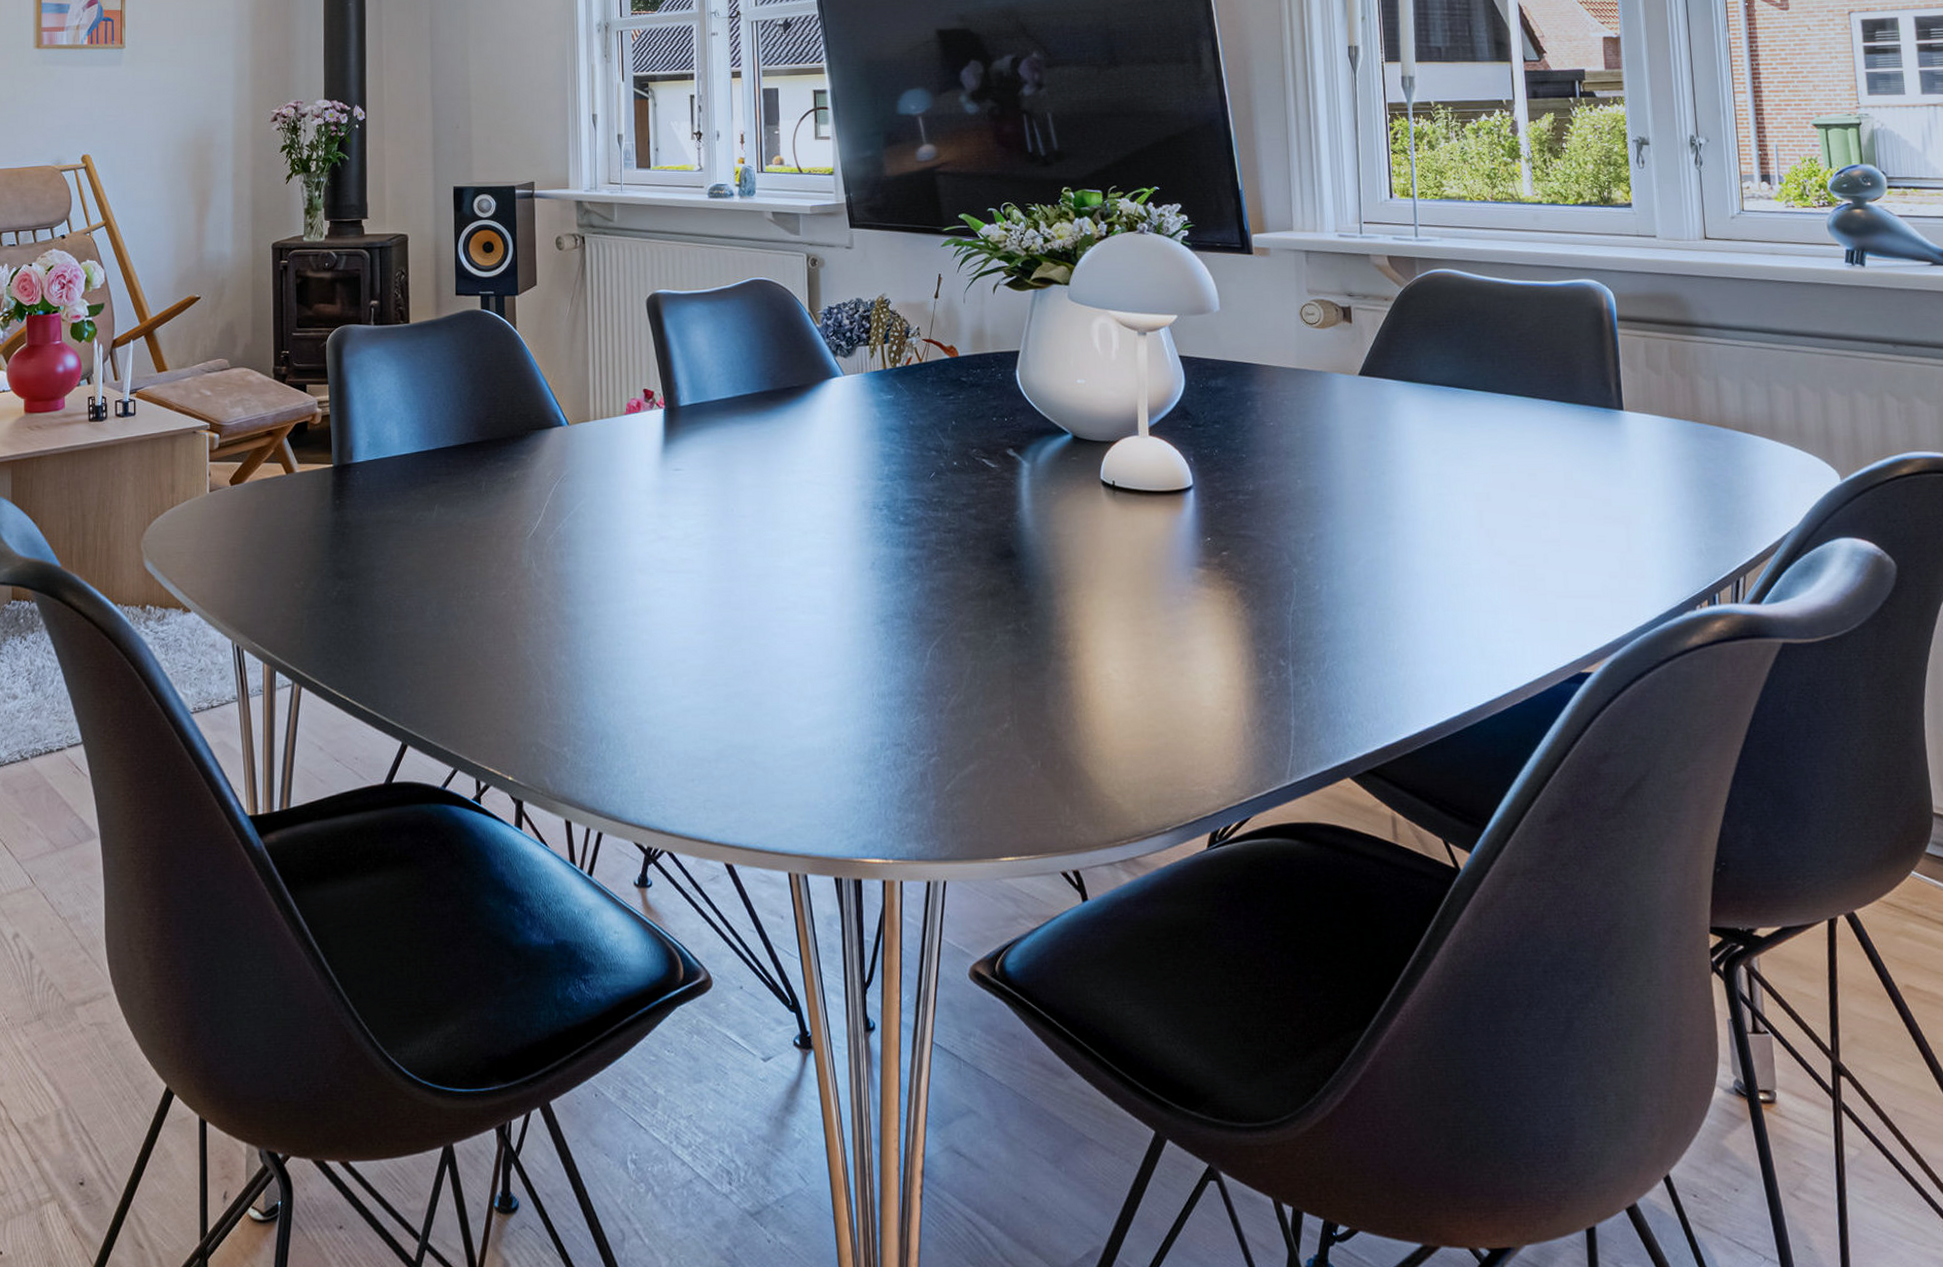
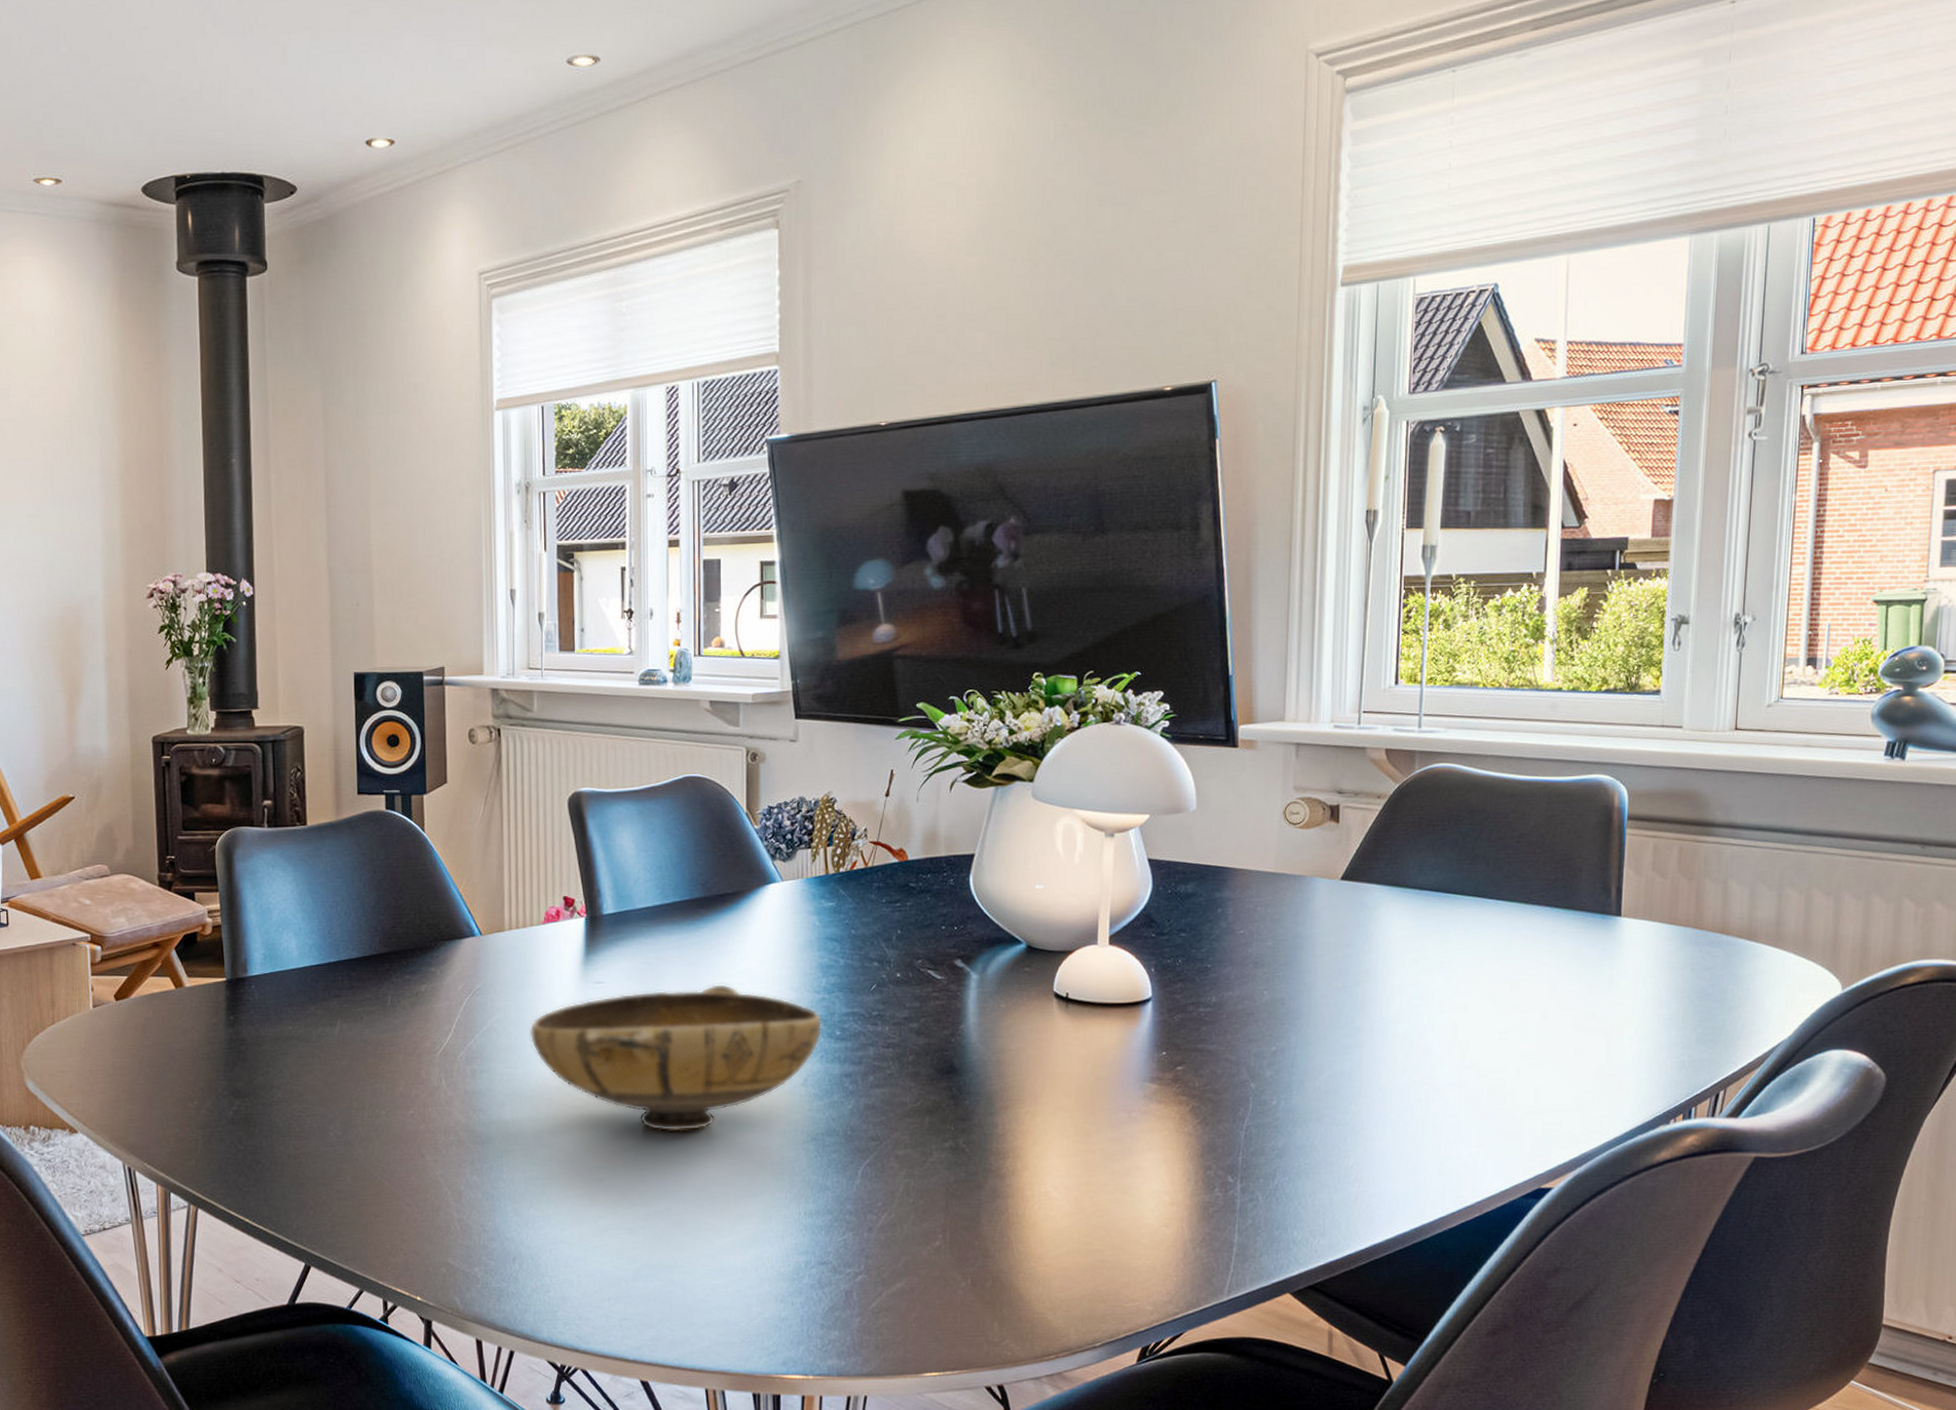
bowl: none [613,471,887,613] -> present [529,983,823,1132]

